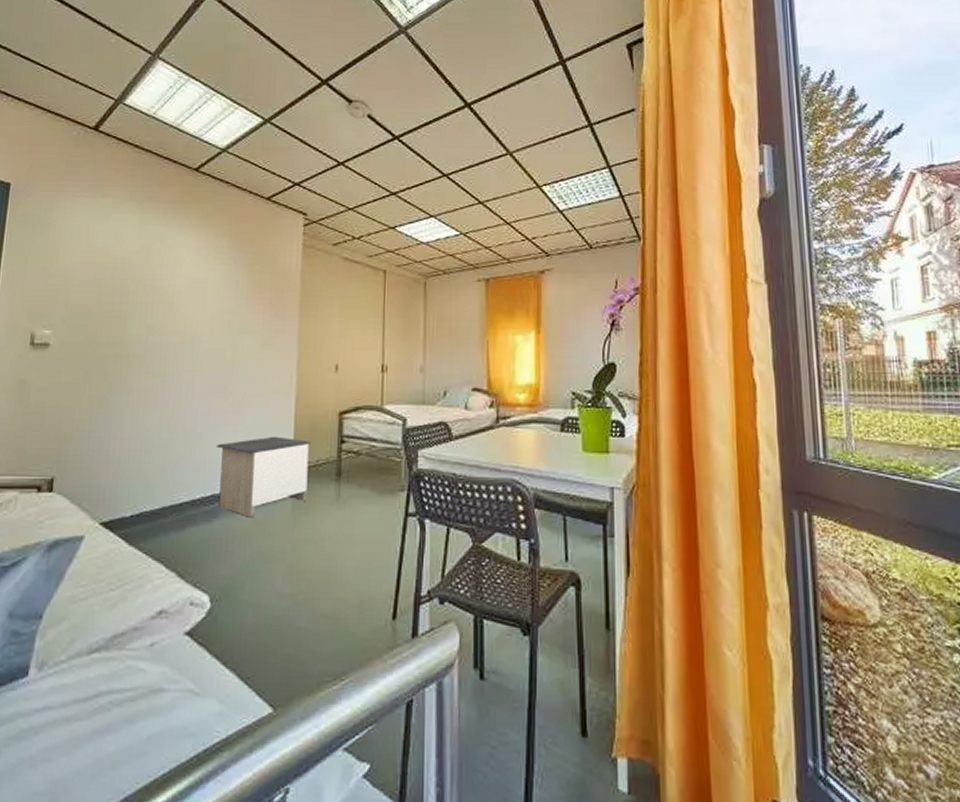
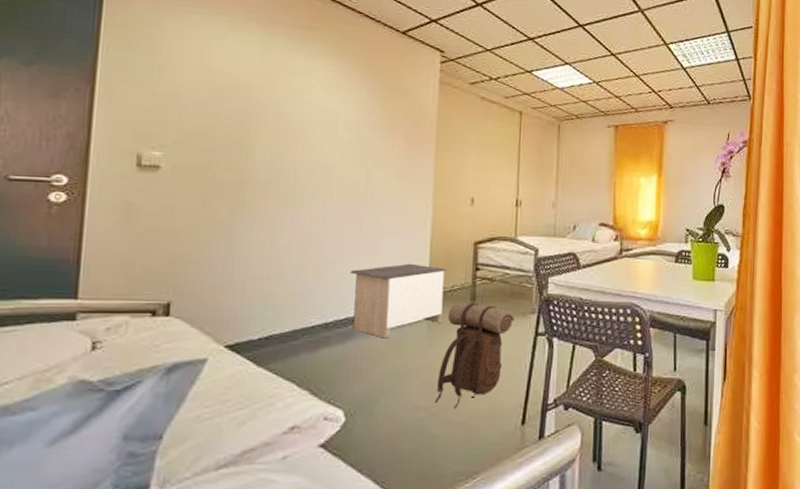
backpack: none [301,478,382,597] -> present [435,302,514,408]

